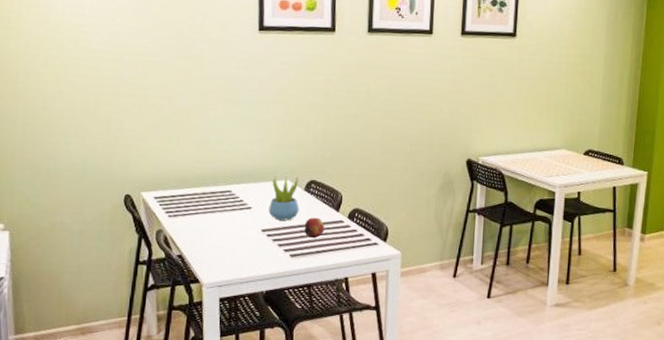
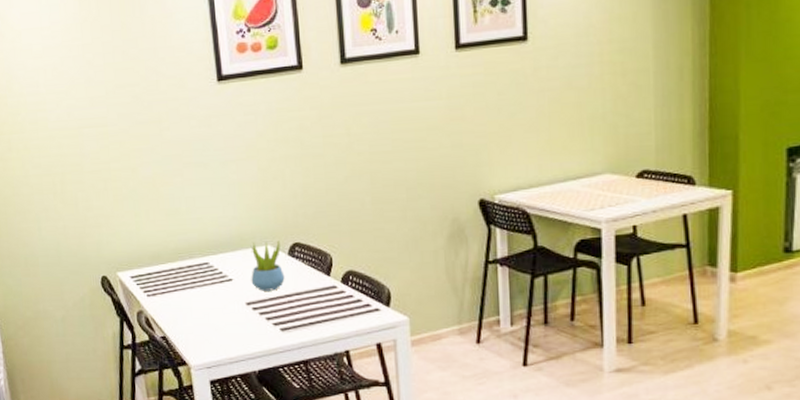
fruit: present [304,217,325,239] -> none [292,284,316,309]

